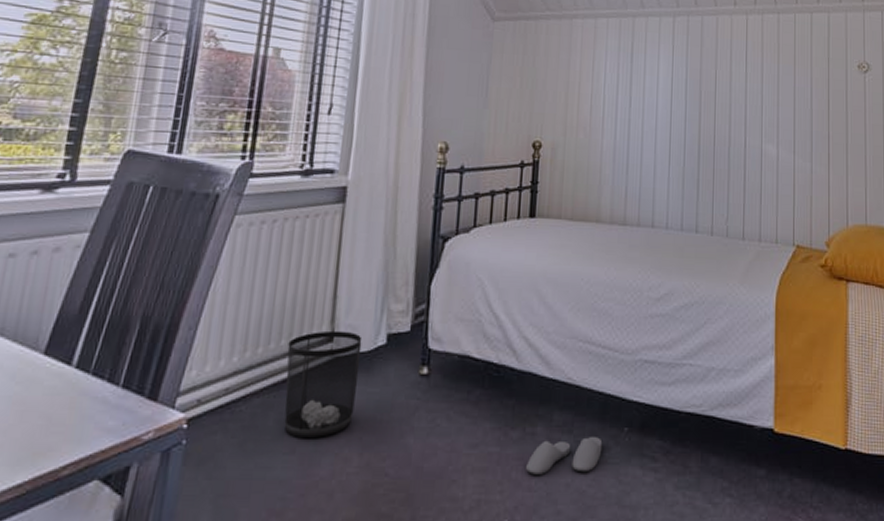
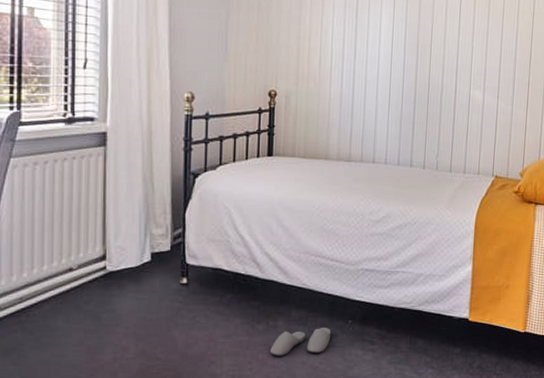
waste bin: present [284,330,363,437] -> none [68,251,131,333]

